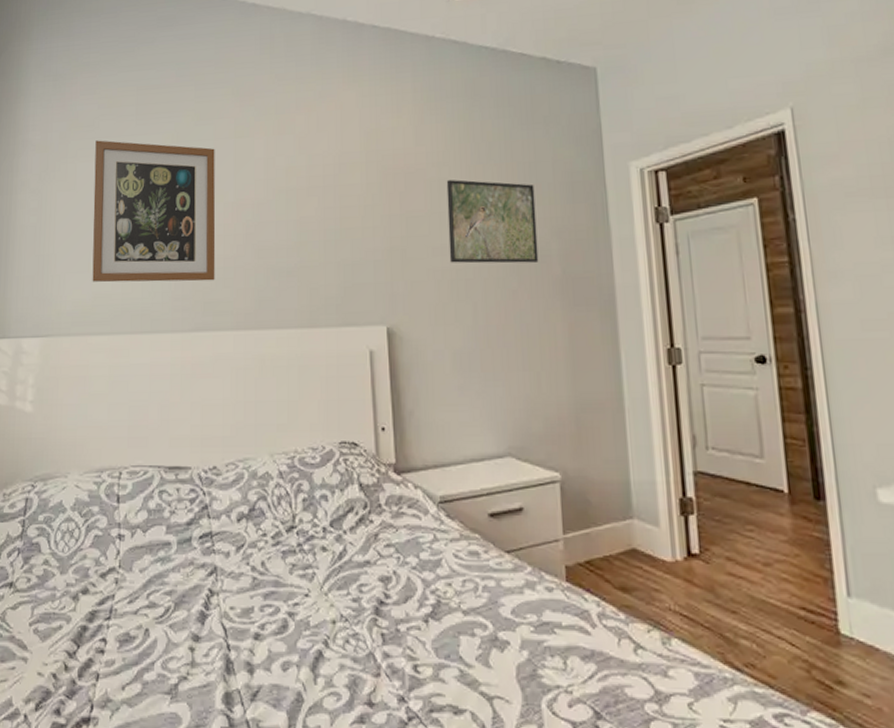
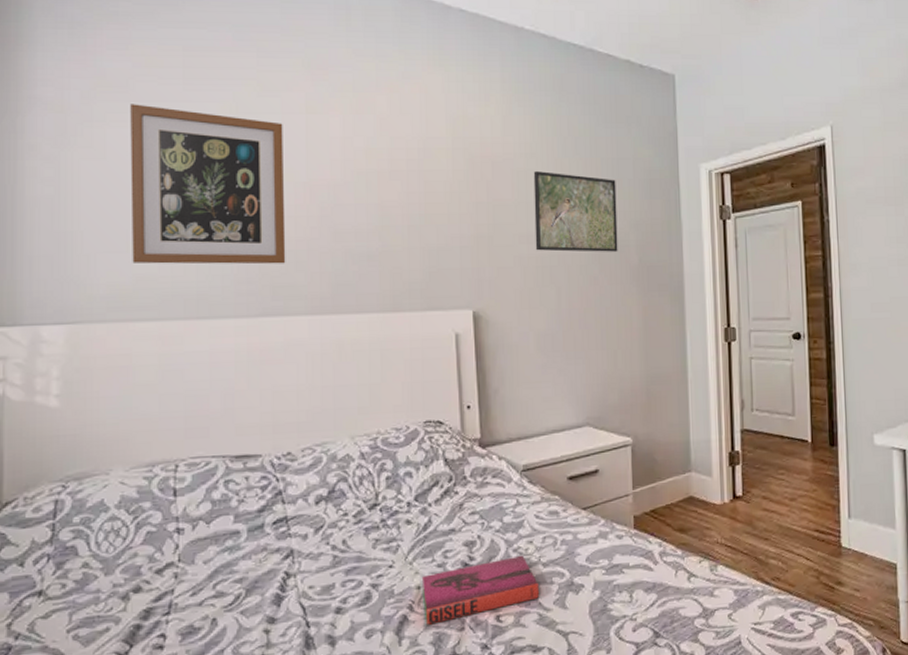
hardback book: none [336,598,459,665] -> present [421,555,539,625]

